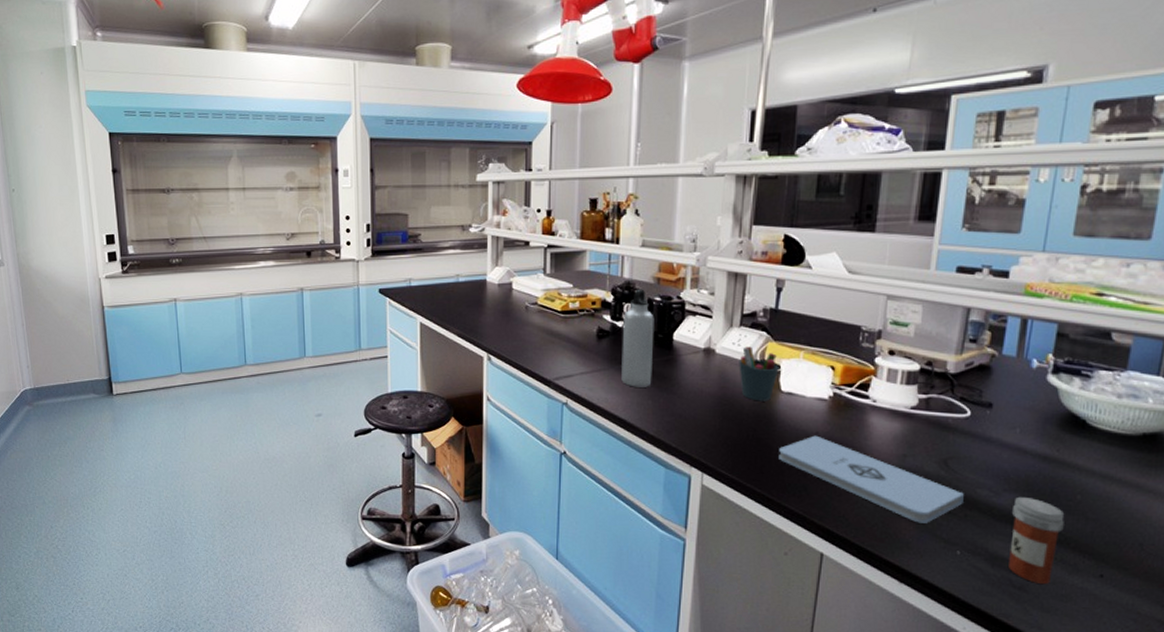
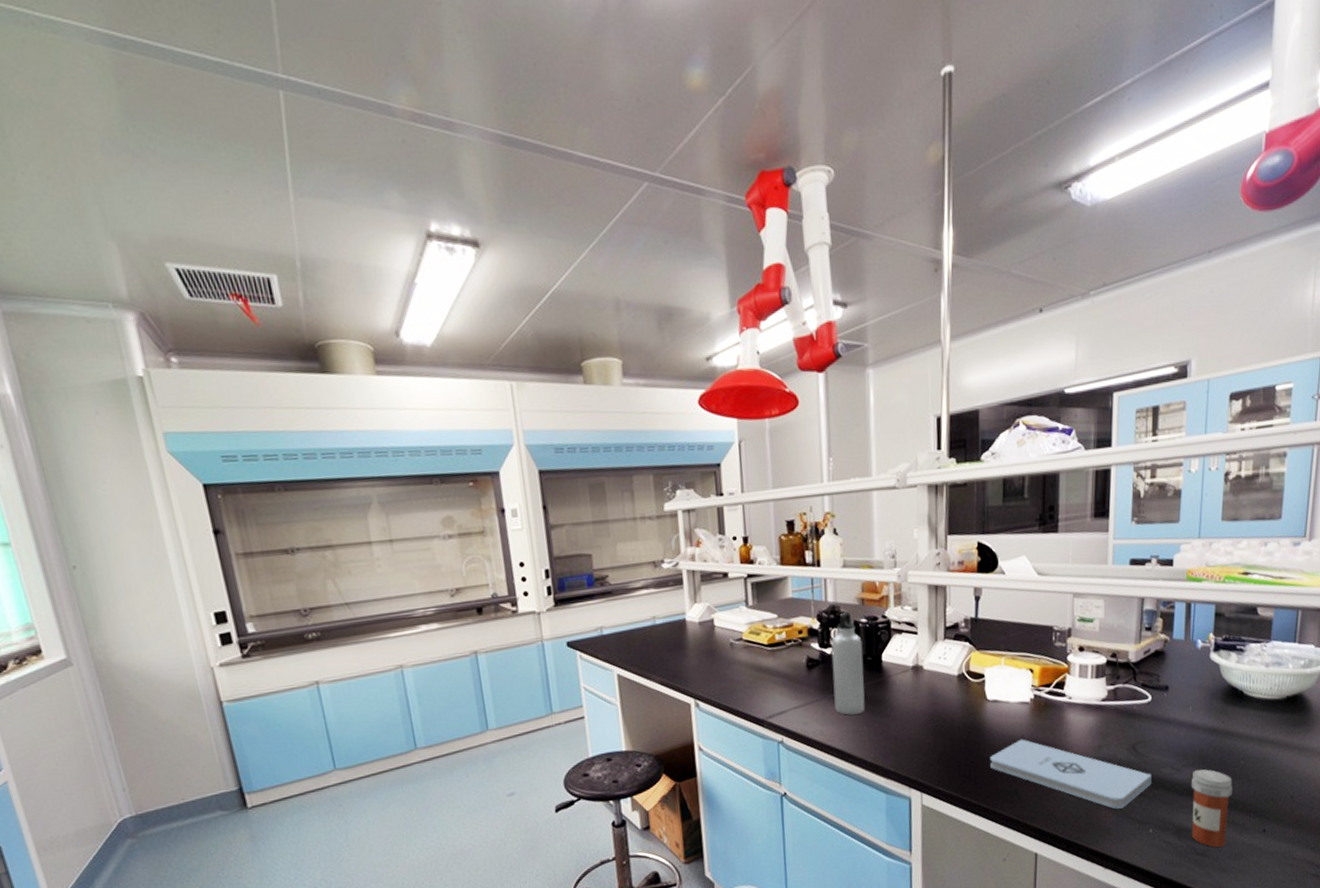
pen holder: present [739,346,779,401] -> none [946,658,984,713]

